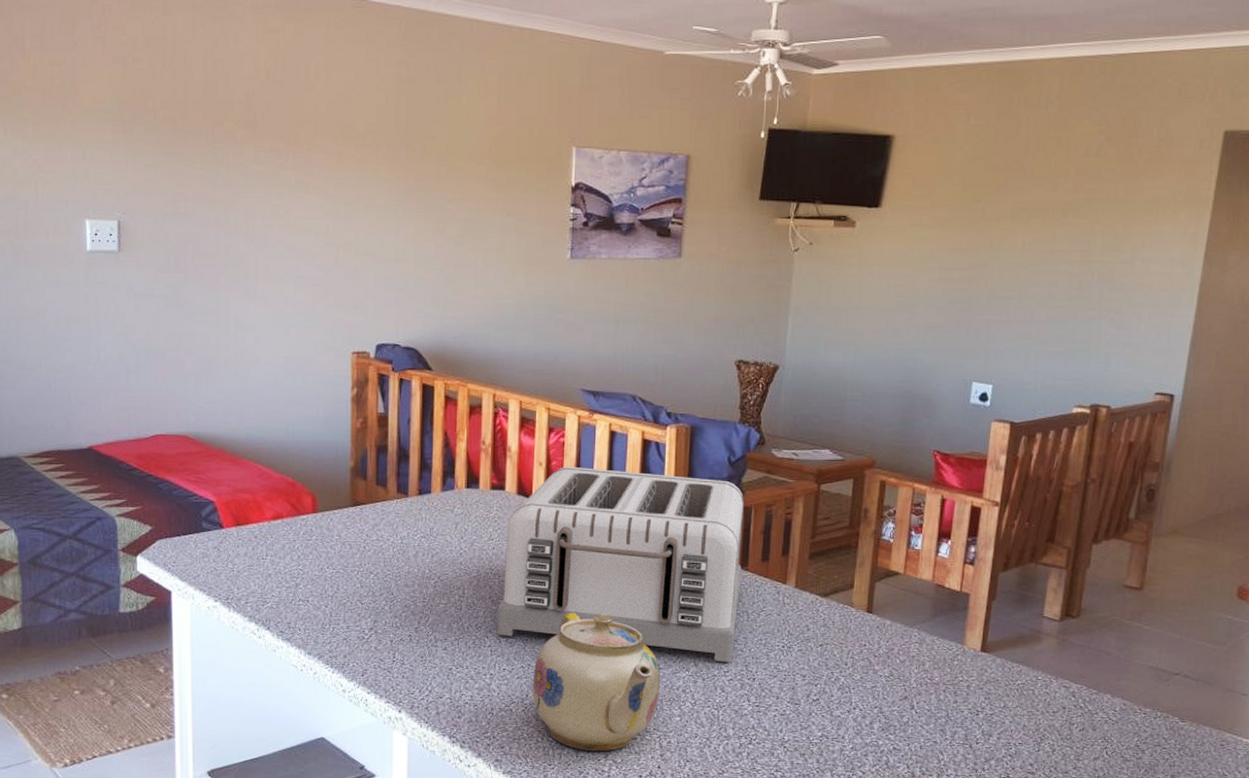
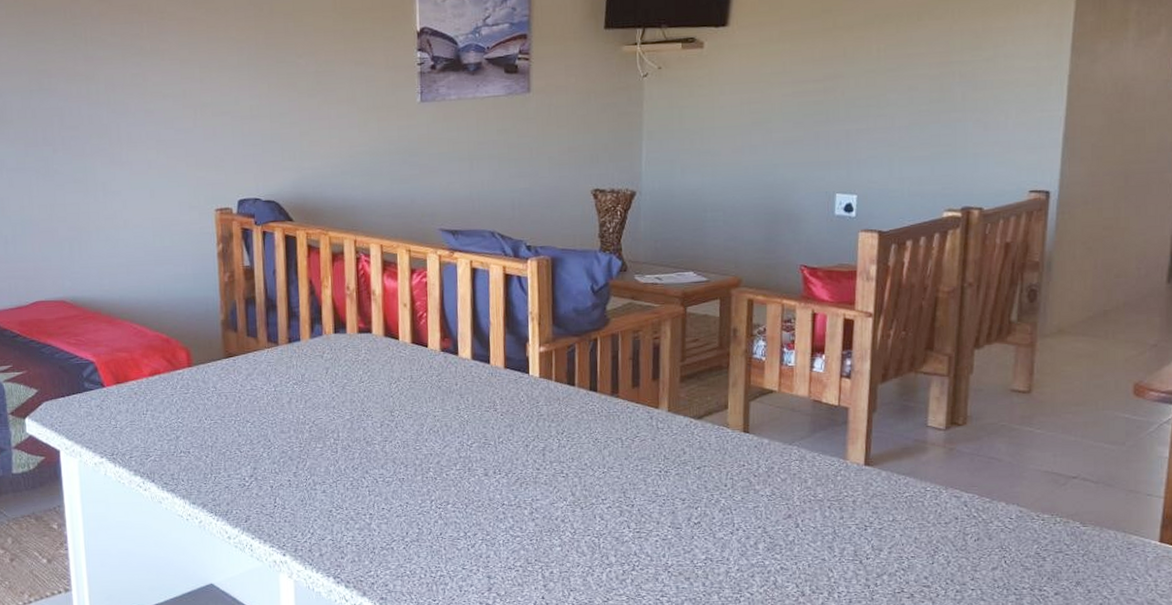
toaster: present [497,466,745,663] -> none [372,305,613,491]
teapot: present [532,612,661,752] -> none [411,448,539,585]

